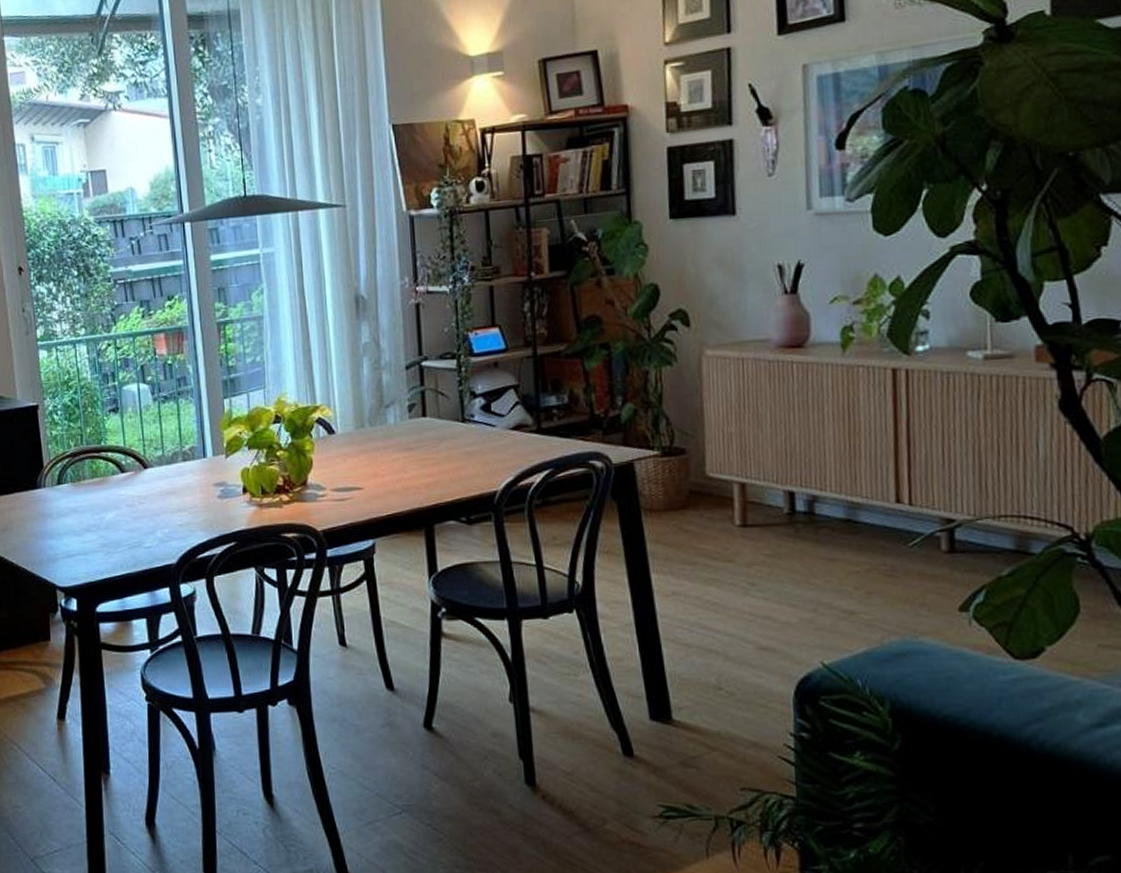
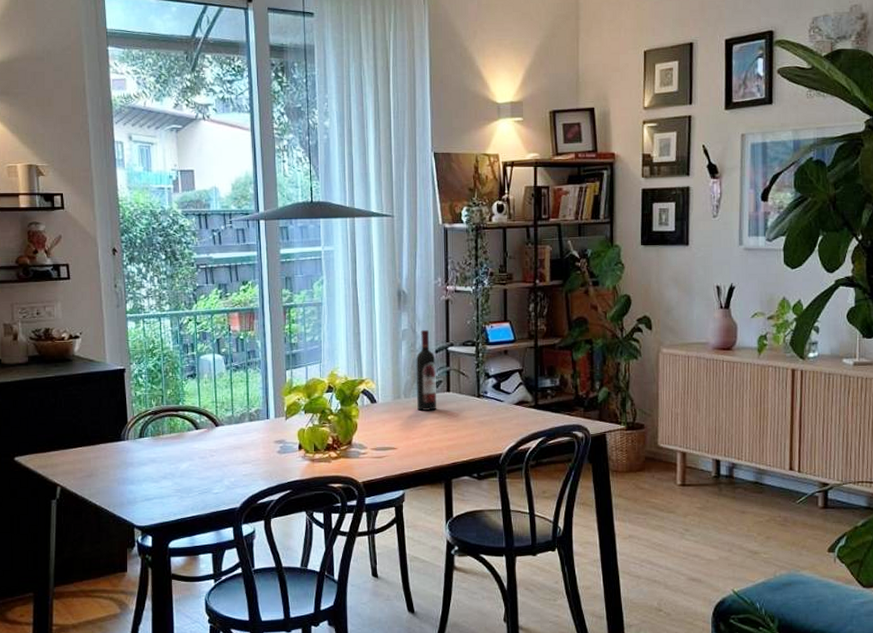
wine bottle: none [381,341,410,441] -> present [416,329,436,411]

